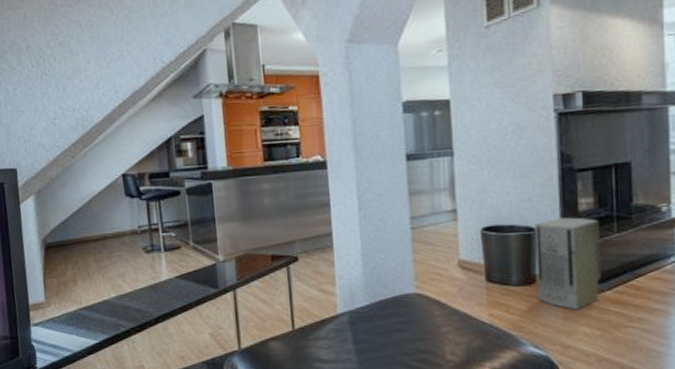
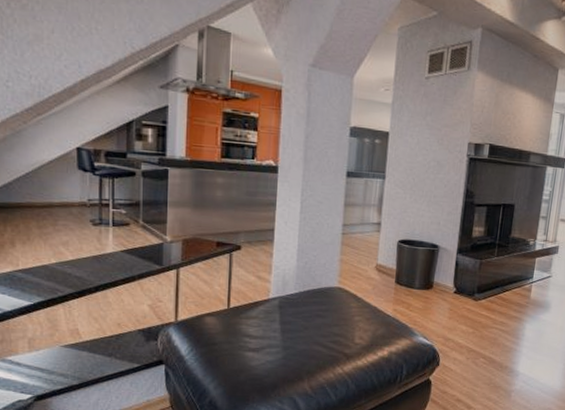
air purifier: present [534,217,601,310] -> none [432,240,485,312]

